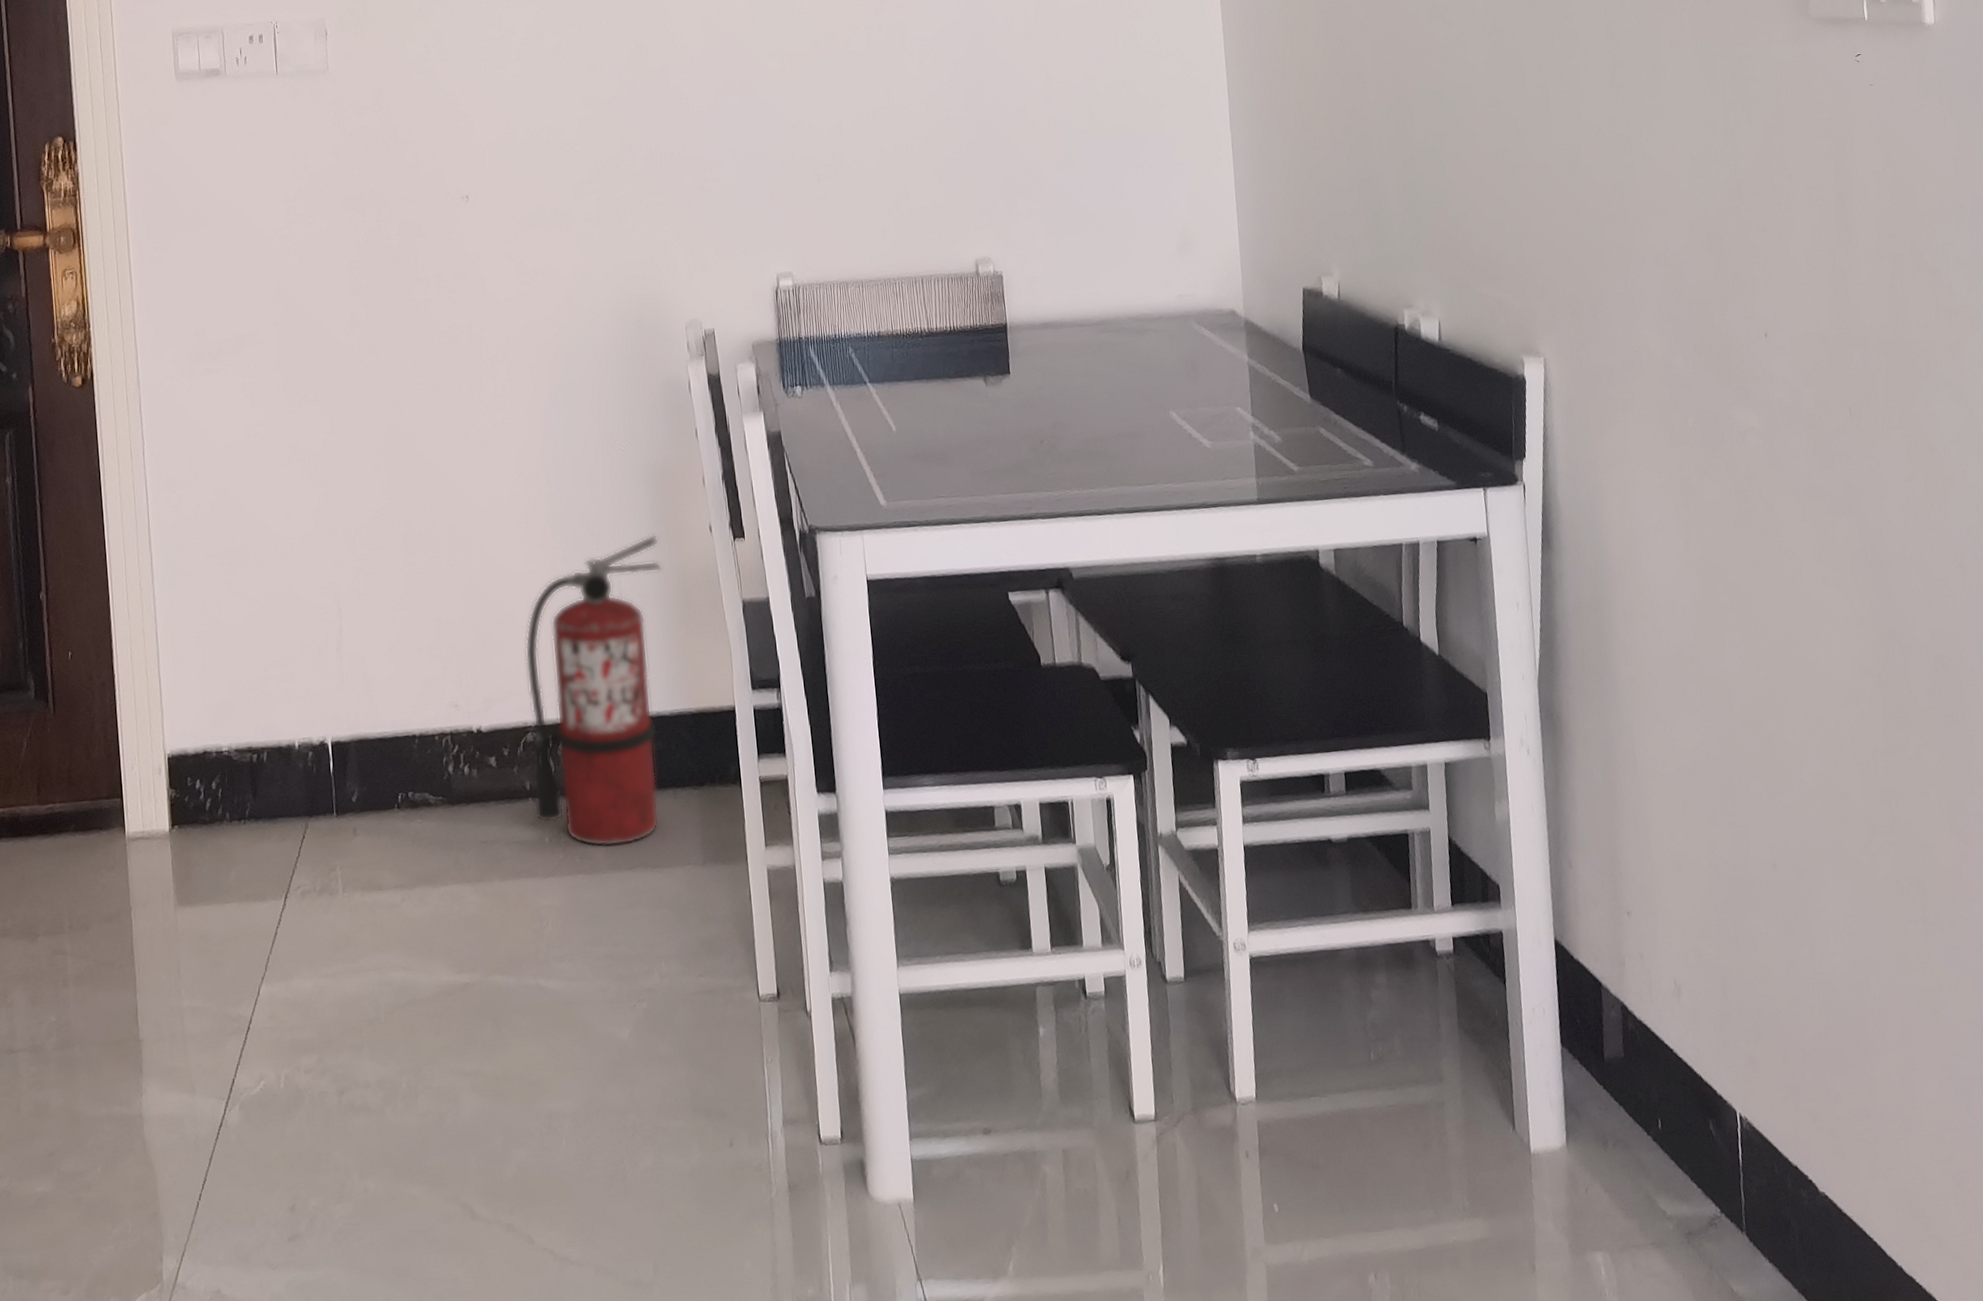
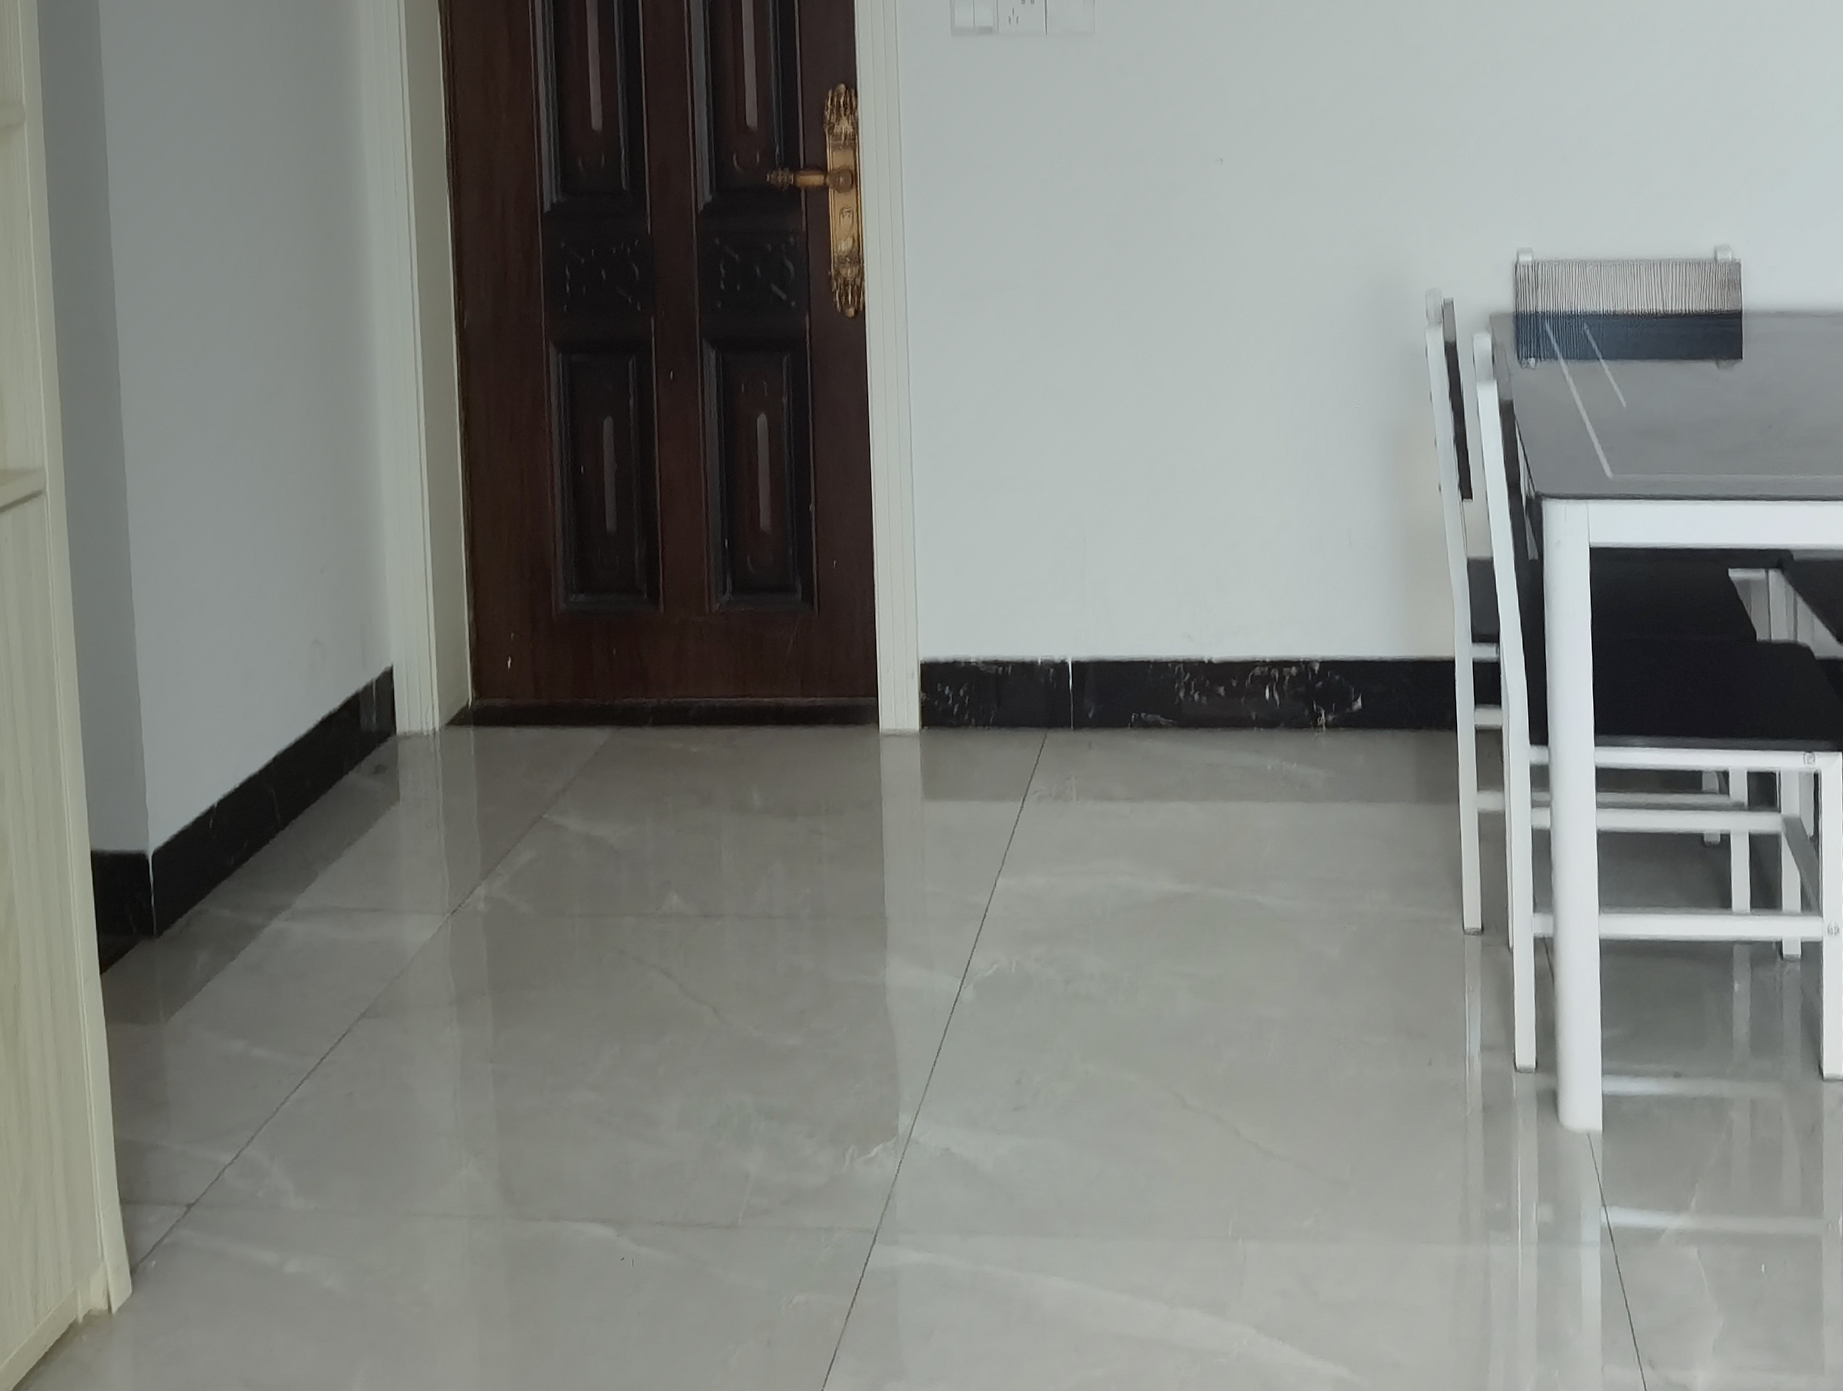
fire extinguisher: present [525,534,662,847] -> none [1257,490,1391,779]

